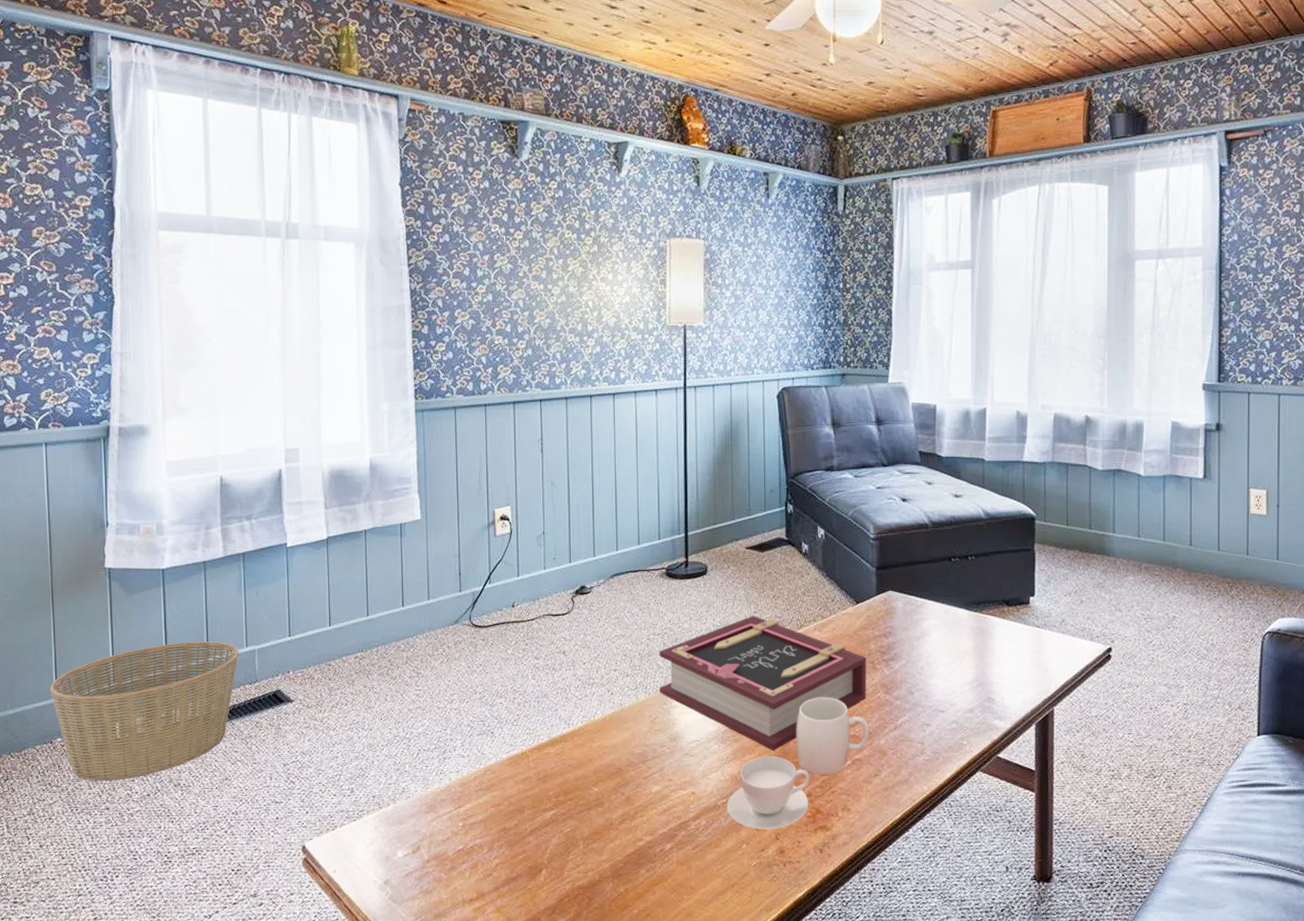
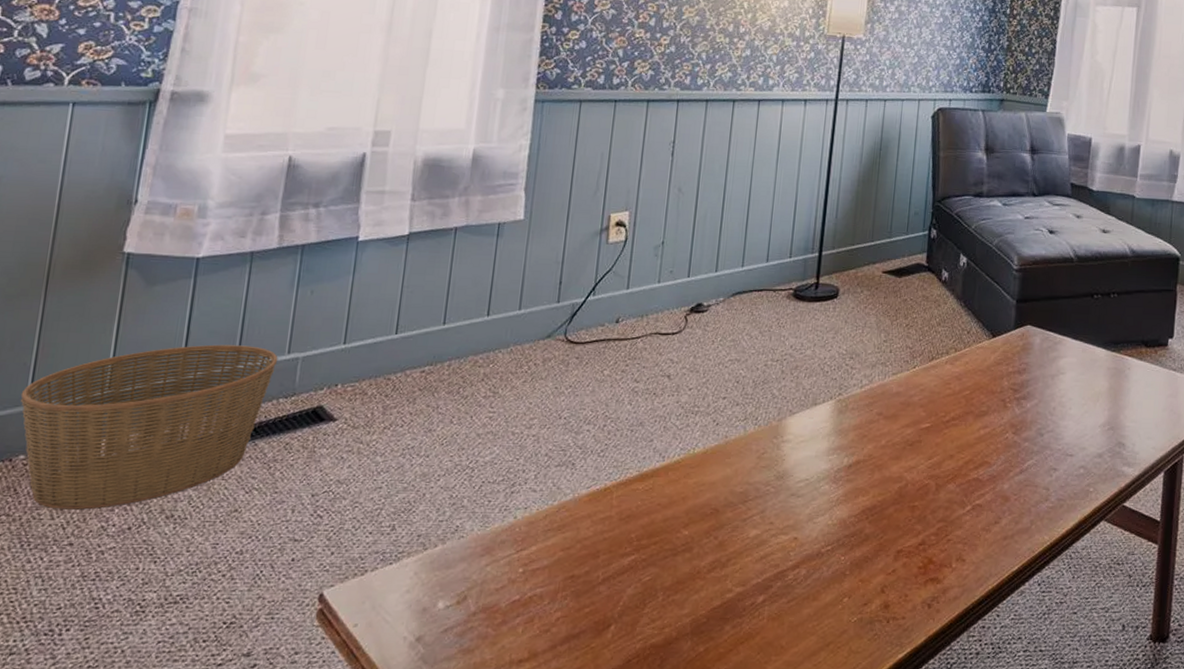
book: present [659,615,867,751] -> none [770,344,998,493]
teacup: present [726,756,810,830] -> none [831,499,926,581]
mug: present [796,697,869,774] -> none [914,435,994,520]

